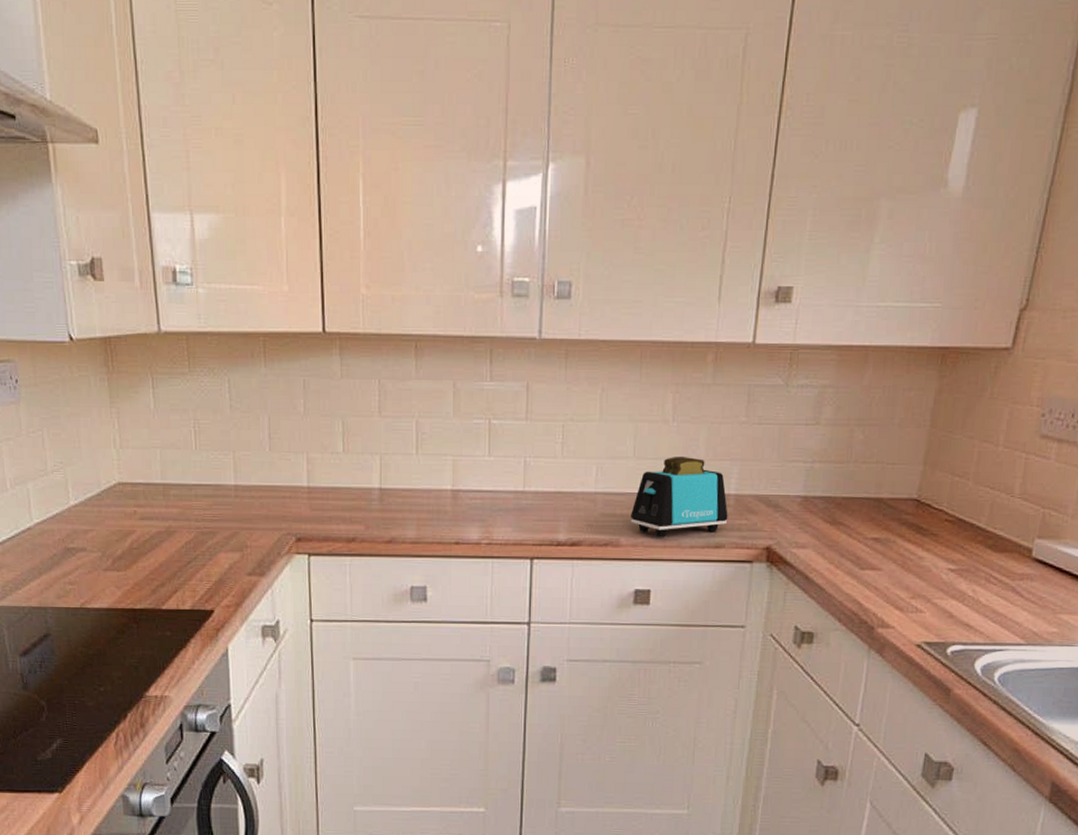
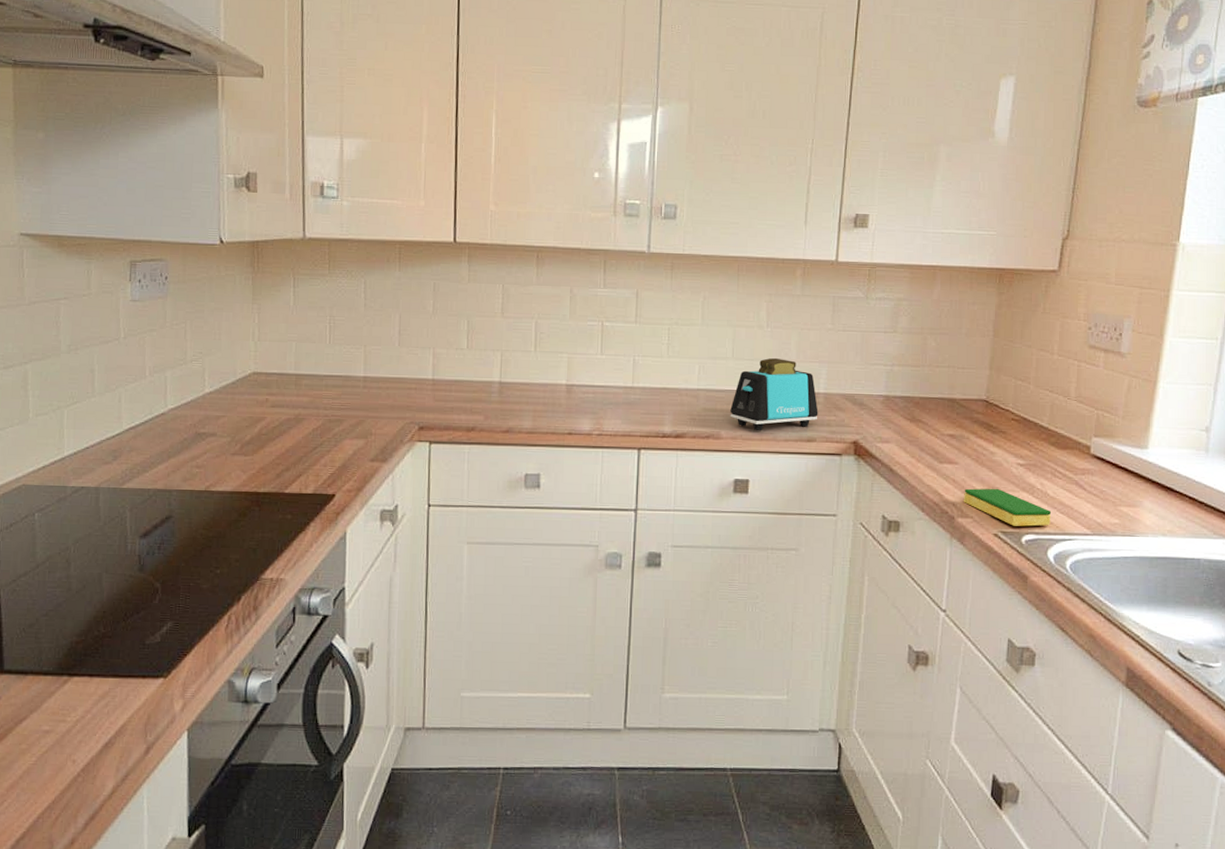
dish sponge: none [885,596,983,637] -> present [964,488,1052,527]

